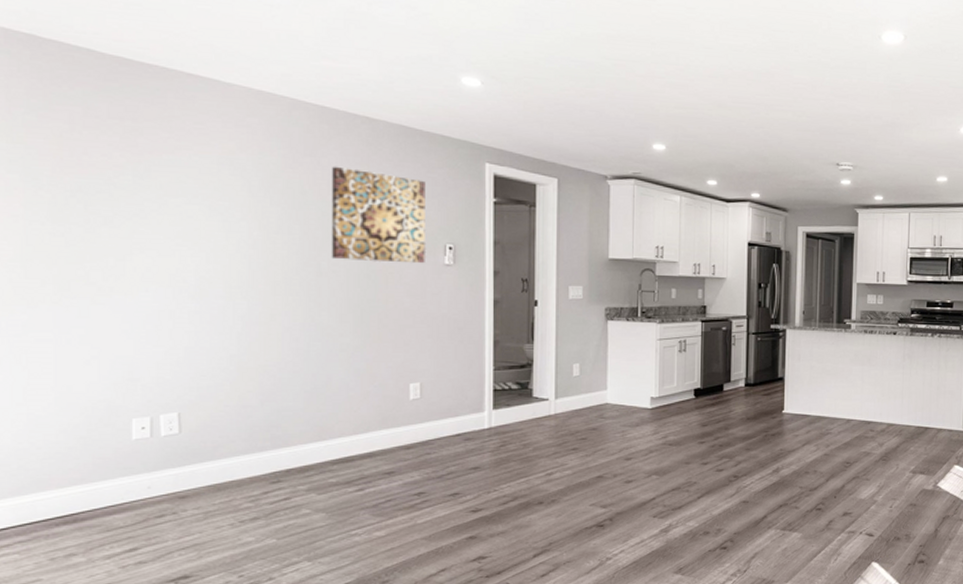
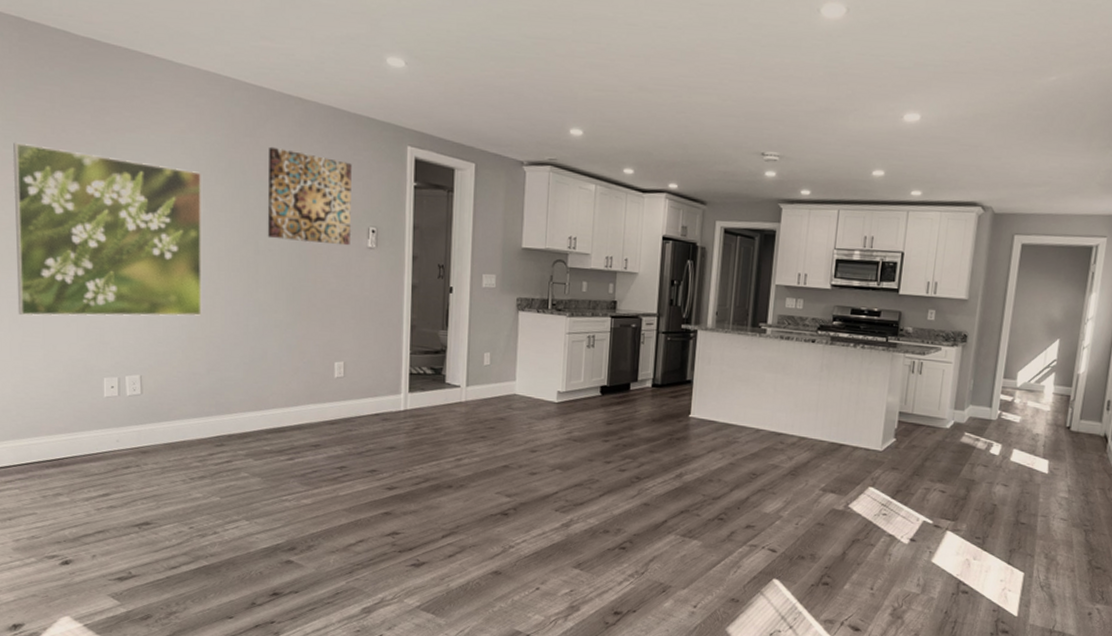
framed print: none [19,166,255,356] -> present [13,142,203,316]

